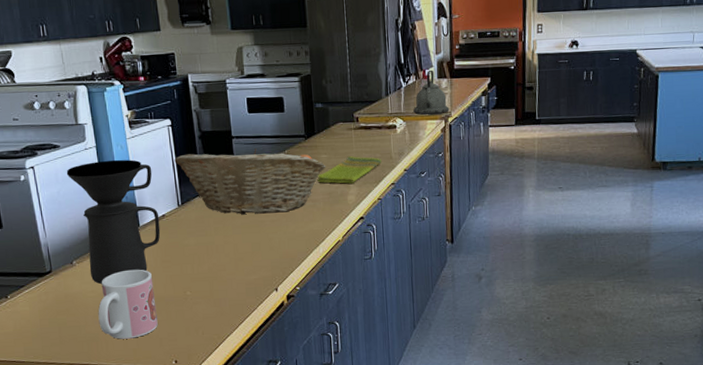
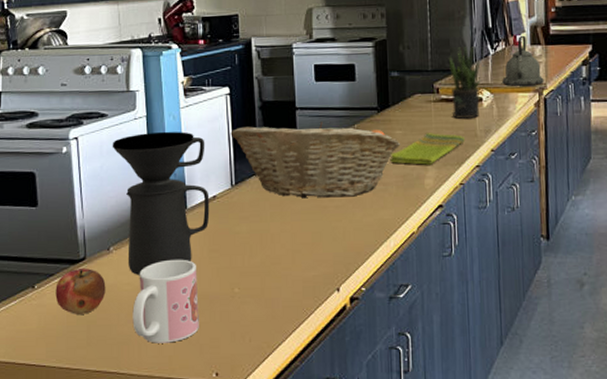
fruit: none [27,280,73,319] -> present [55,269,106,316]
potted plant: none [367,80,395,144] -> present [449,46,481,119]

